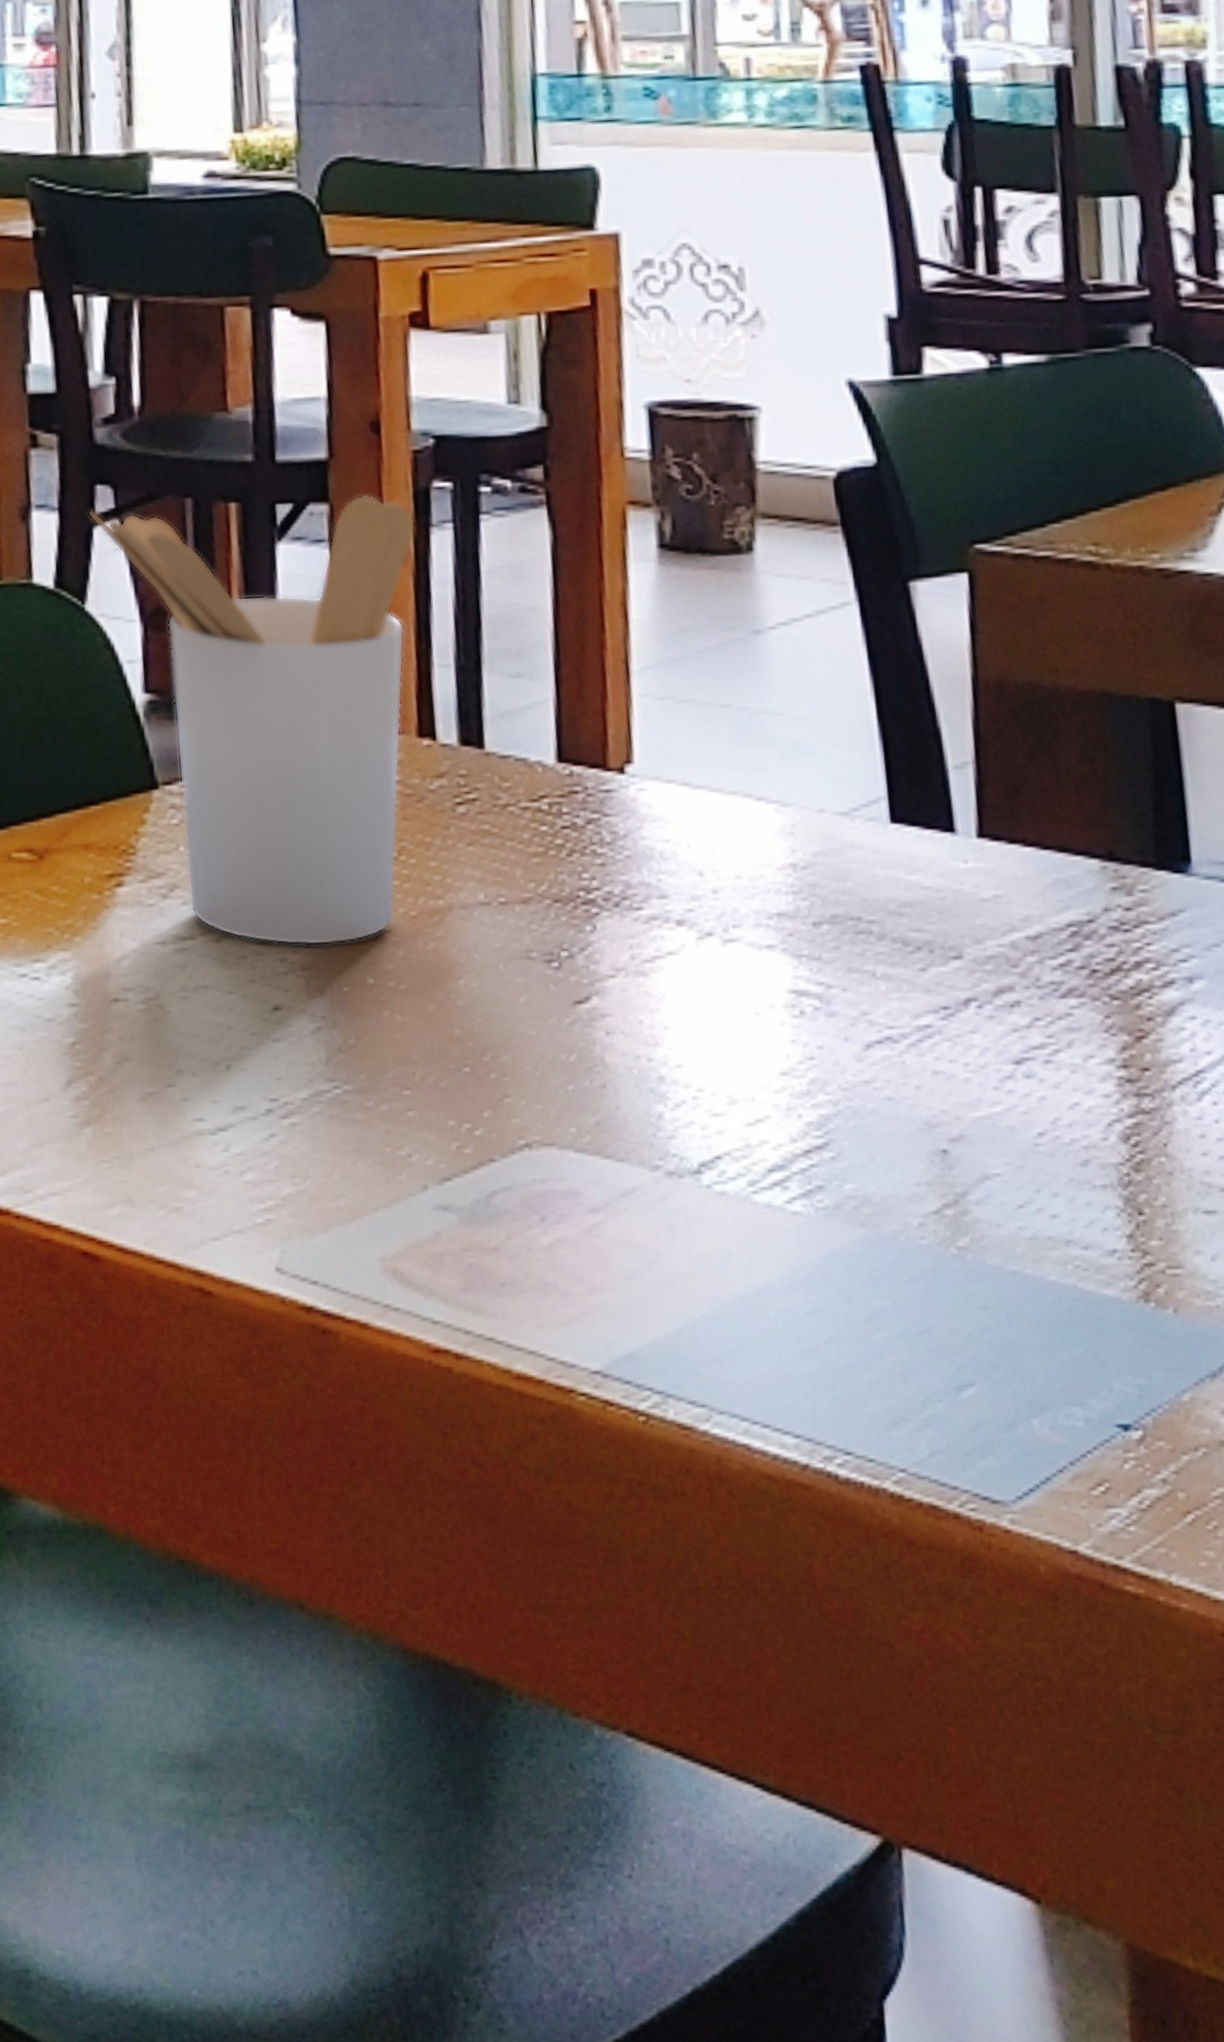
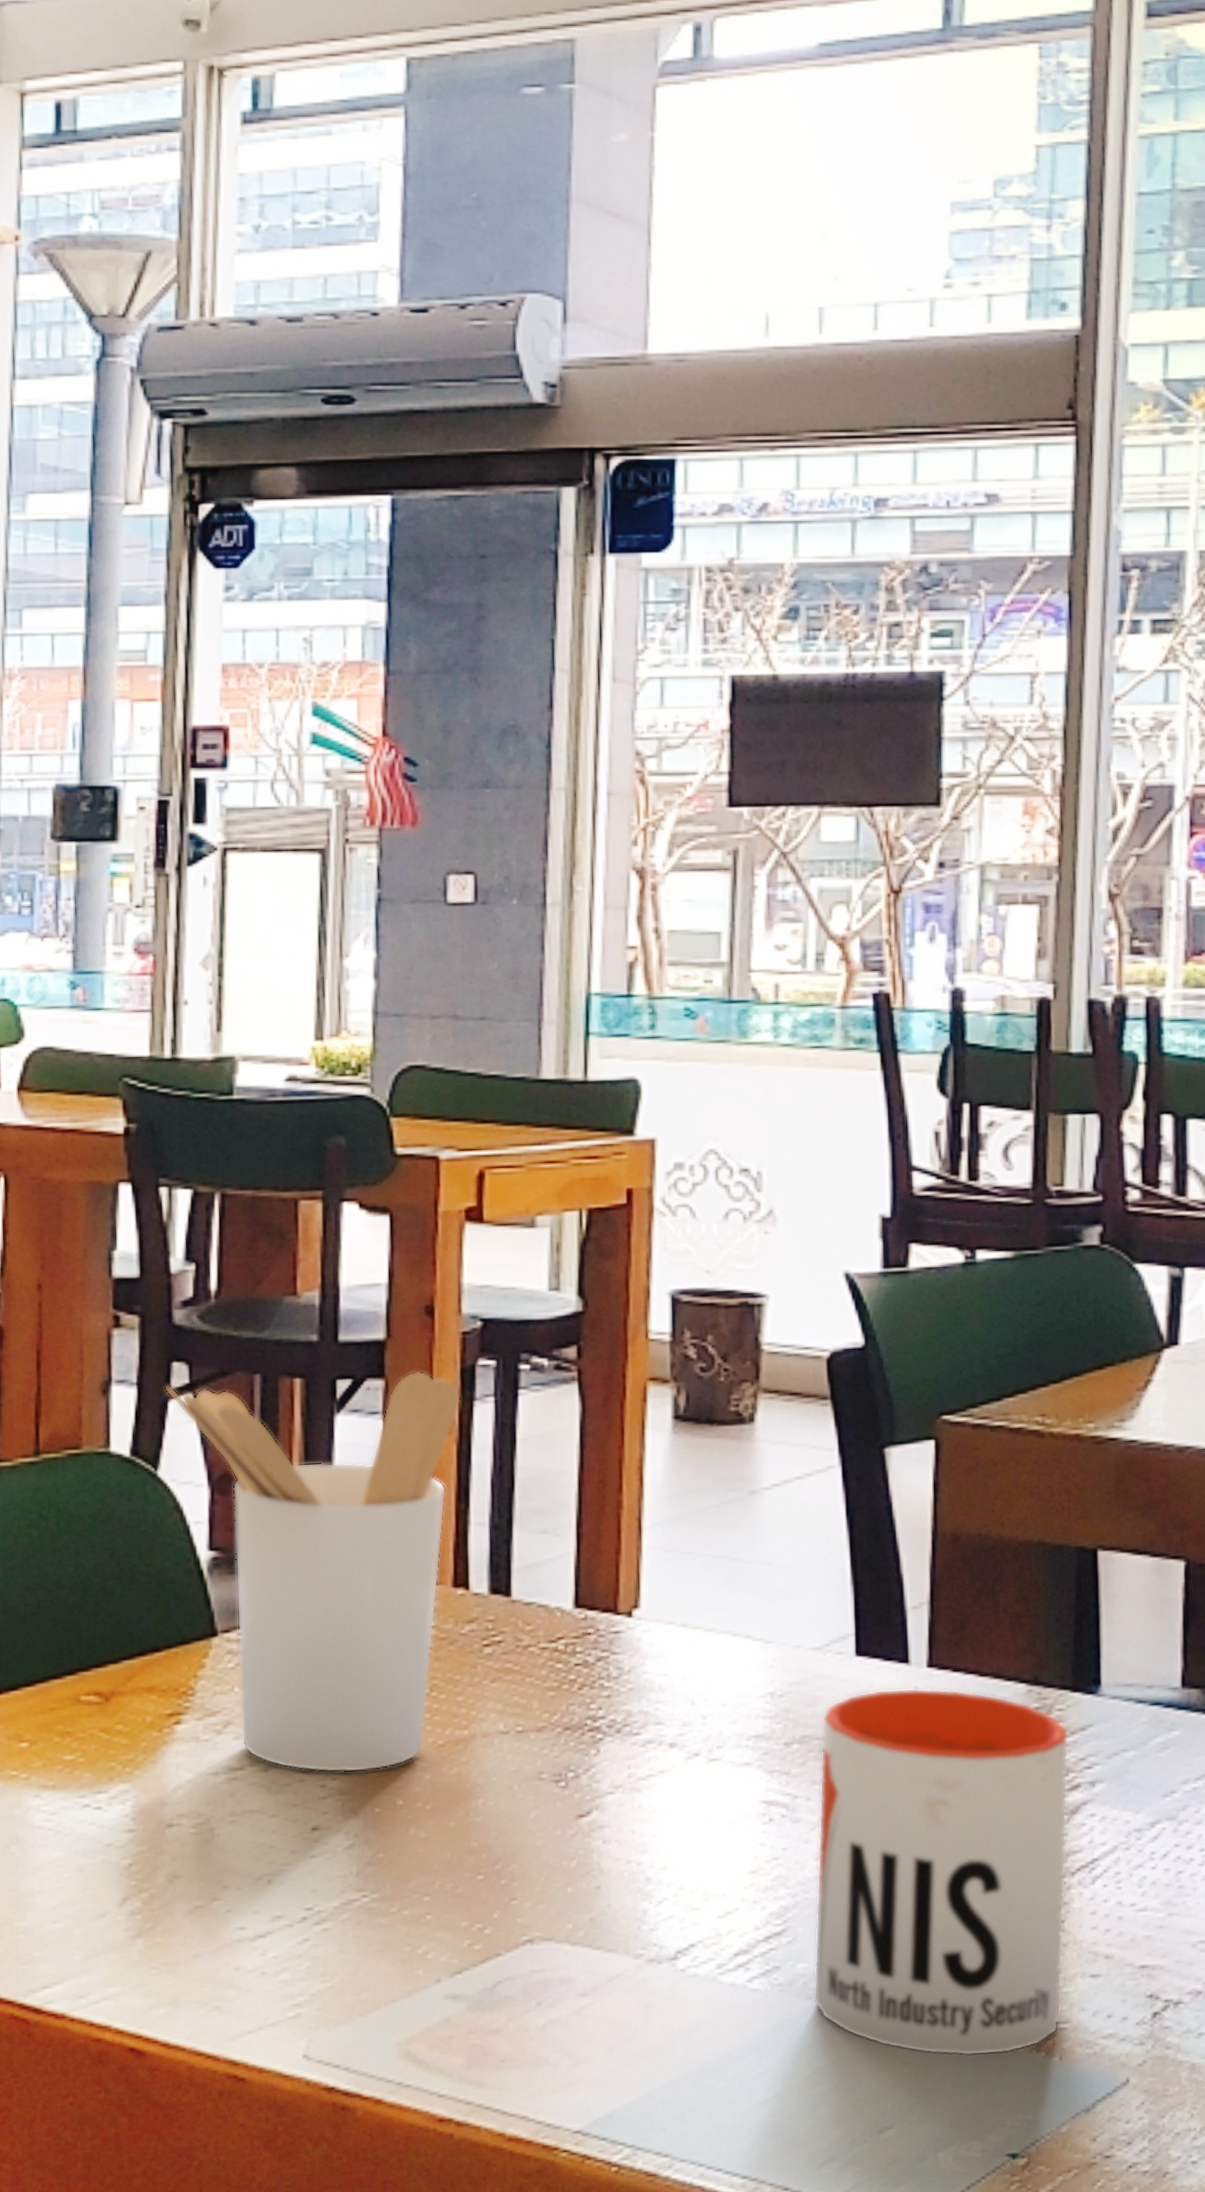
mug: none [855,861,1171,1304] -> present [813,1687,1070,2057]

